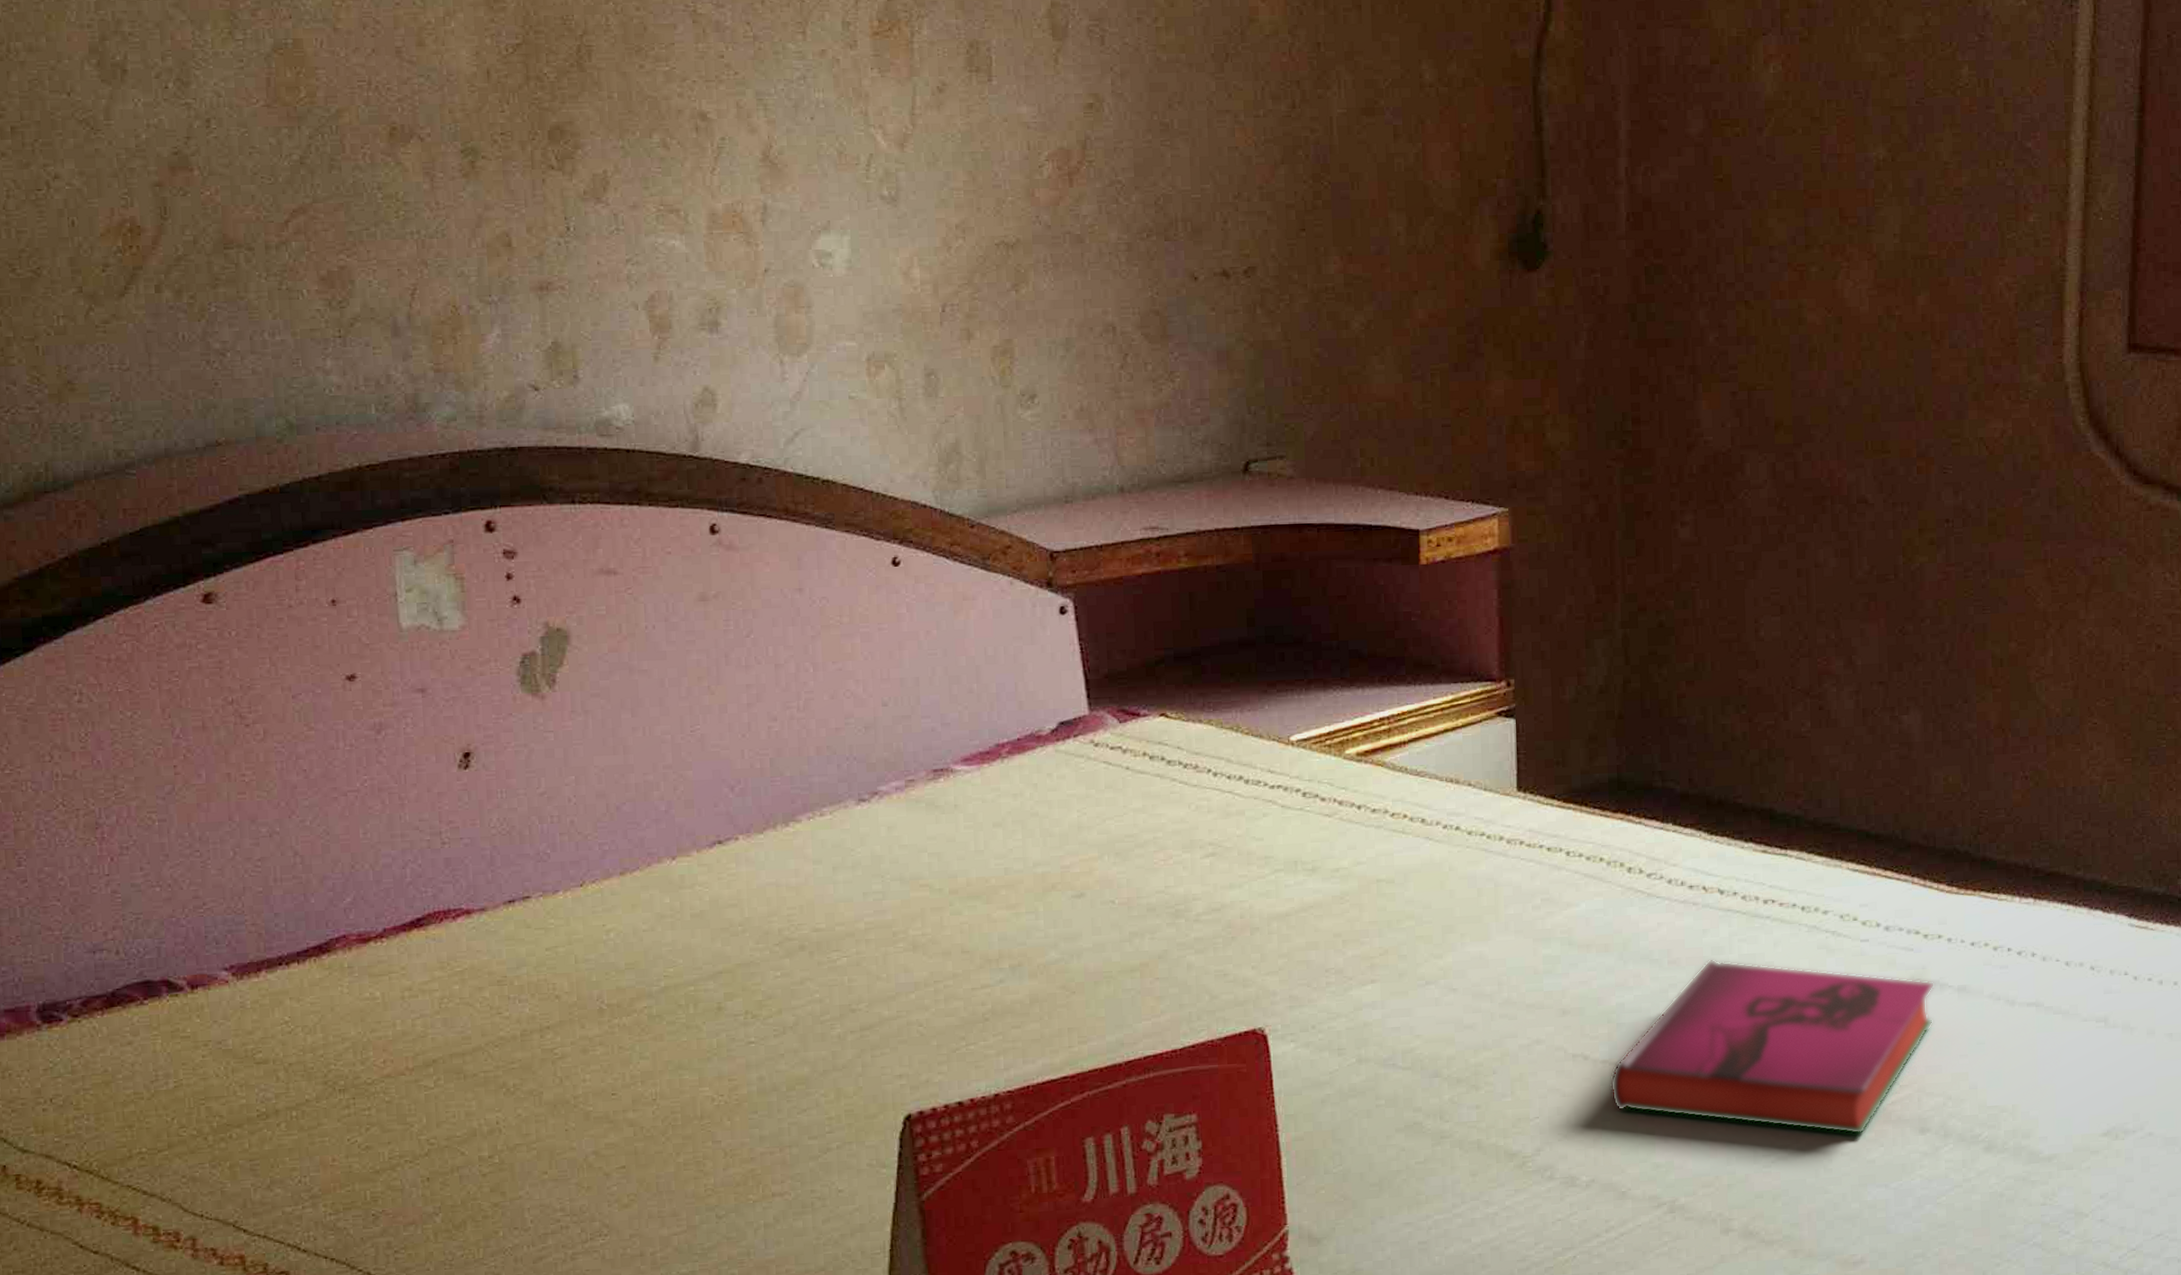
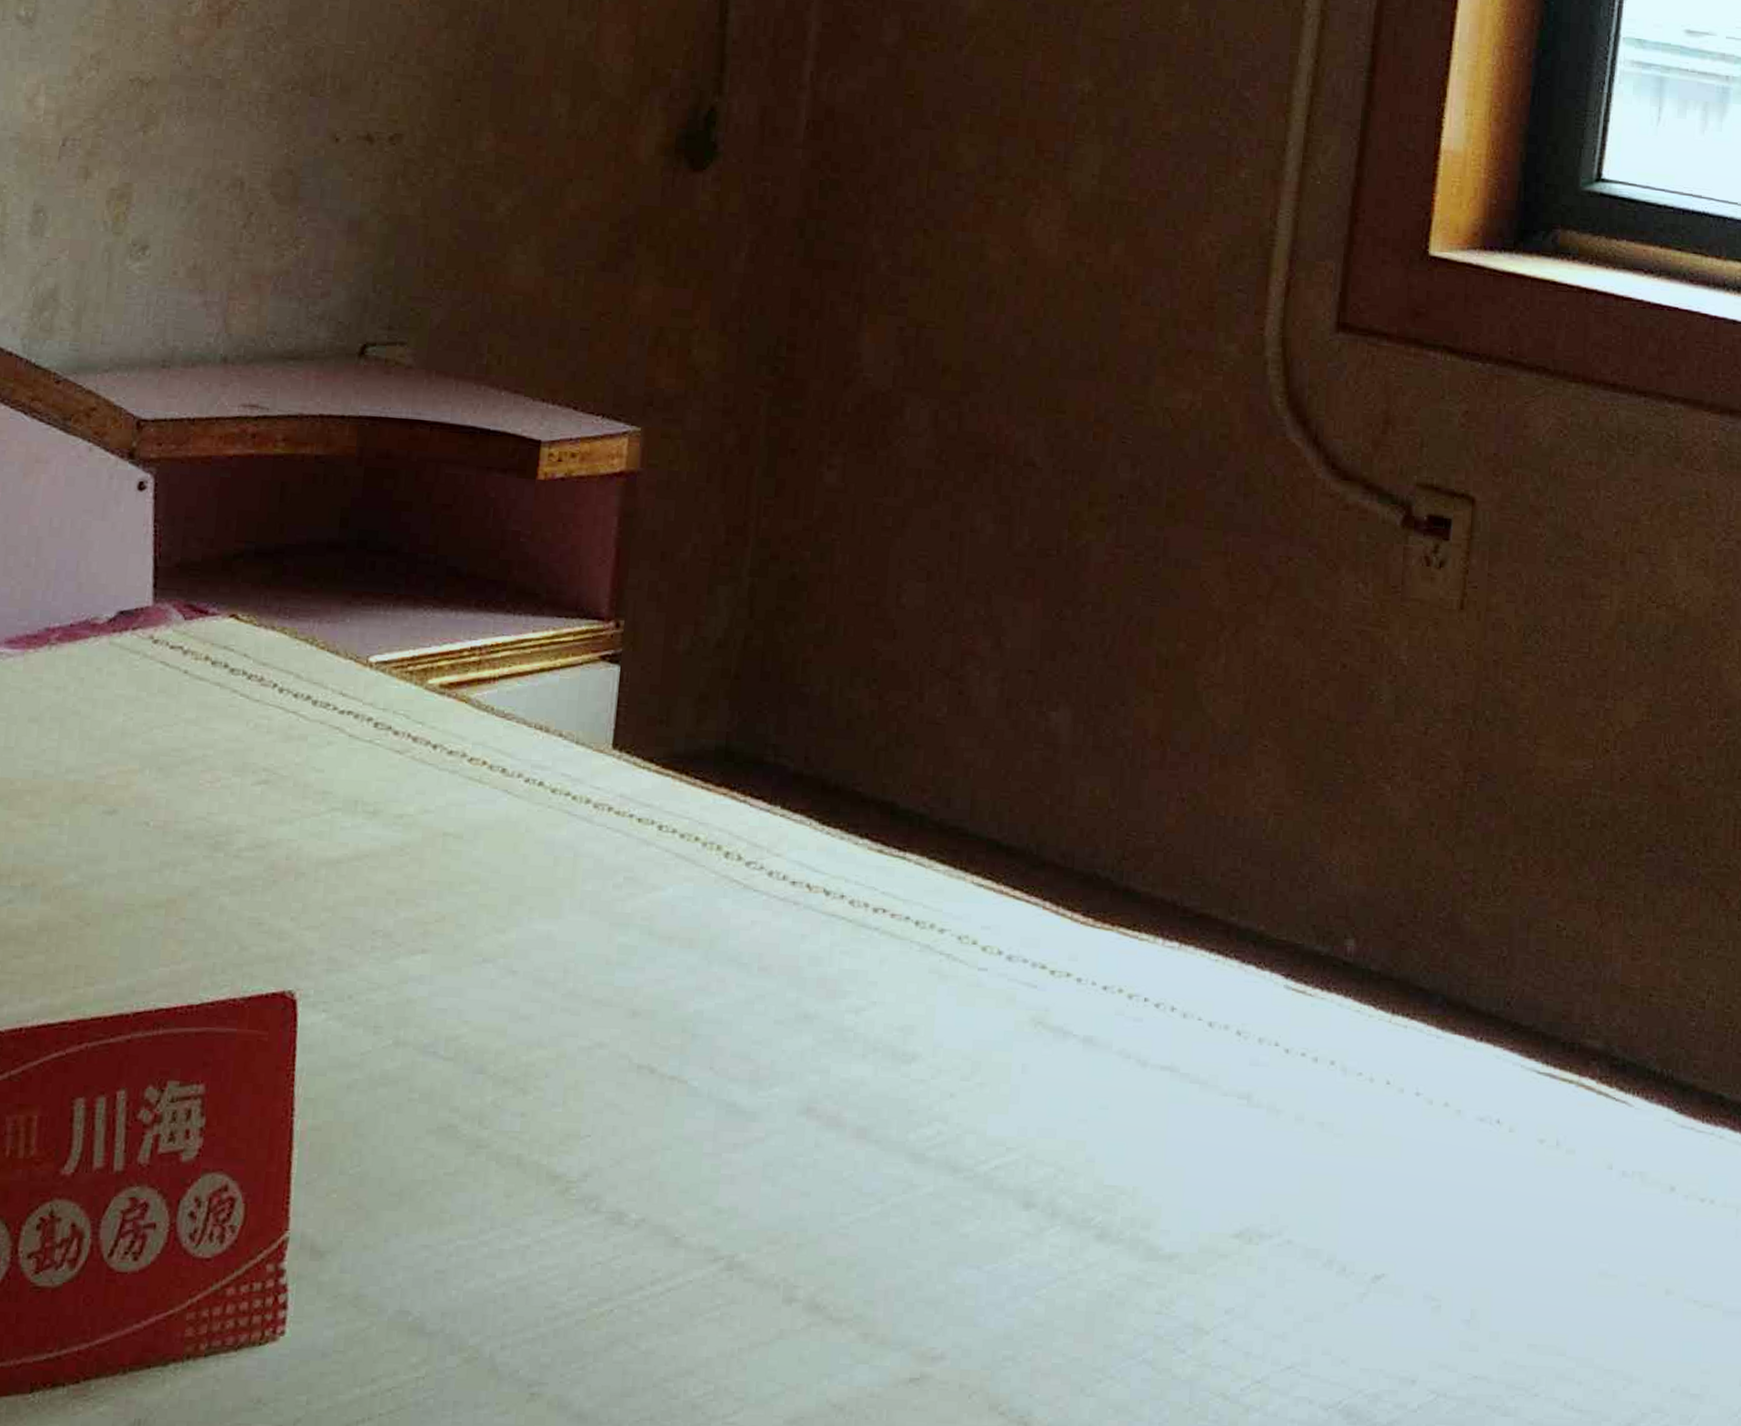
hardback book: present [1609,959,1934,1135] -> none [675,970,1057,1202]

